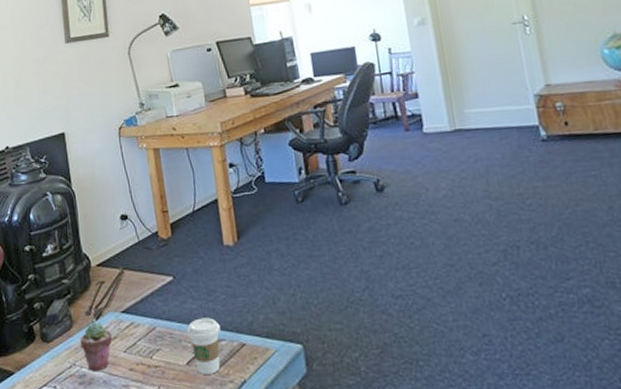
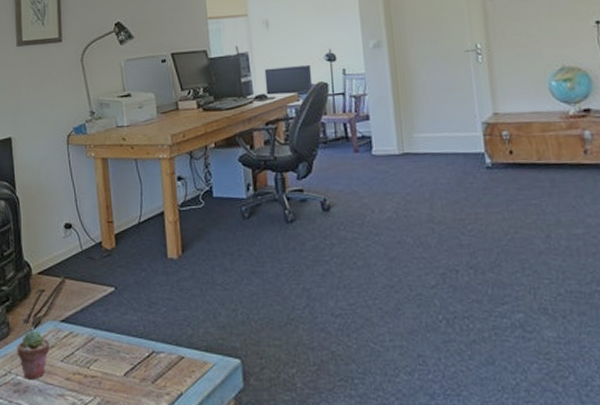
coffee cup: present [186,317,221,374] -> none [125,330,160,386]

